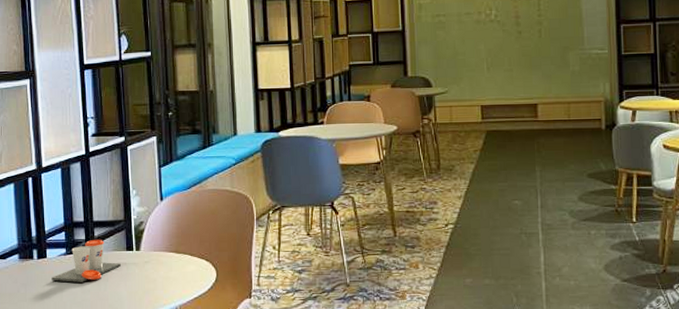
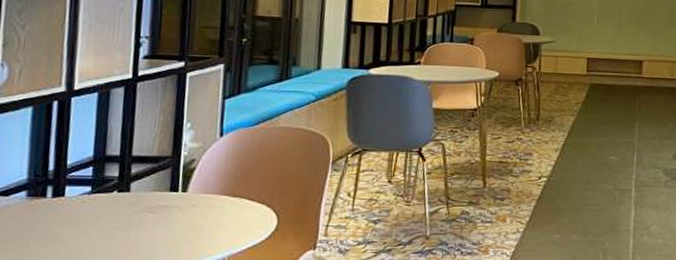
cup: present [51,239,121,283] -> none [67,177,161,227]

